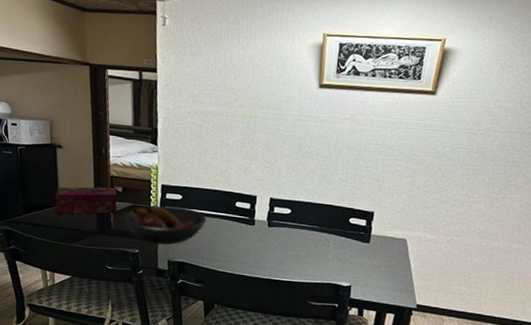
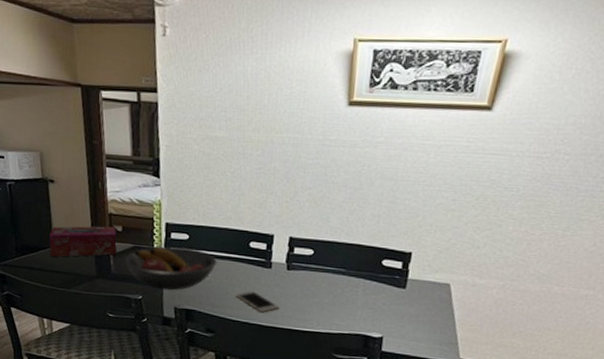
cell phone: none [223,245,262,265] -> present [235,291,280,313]

